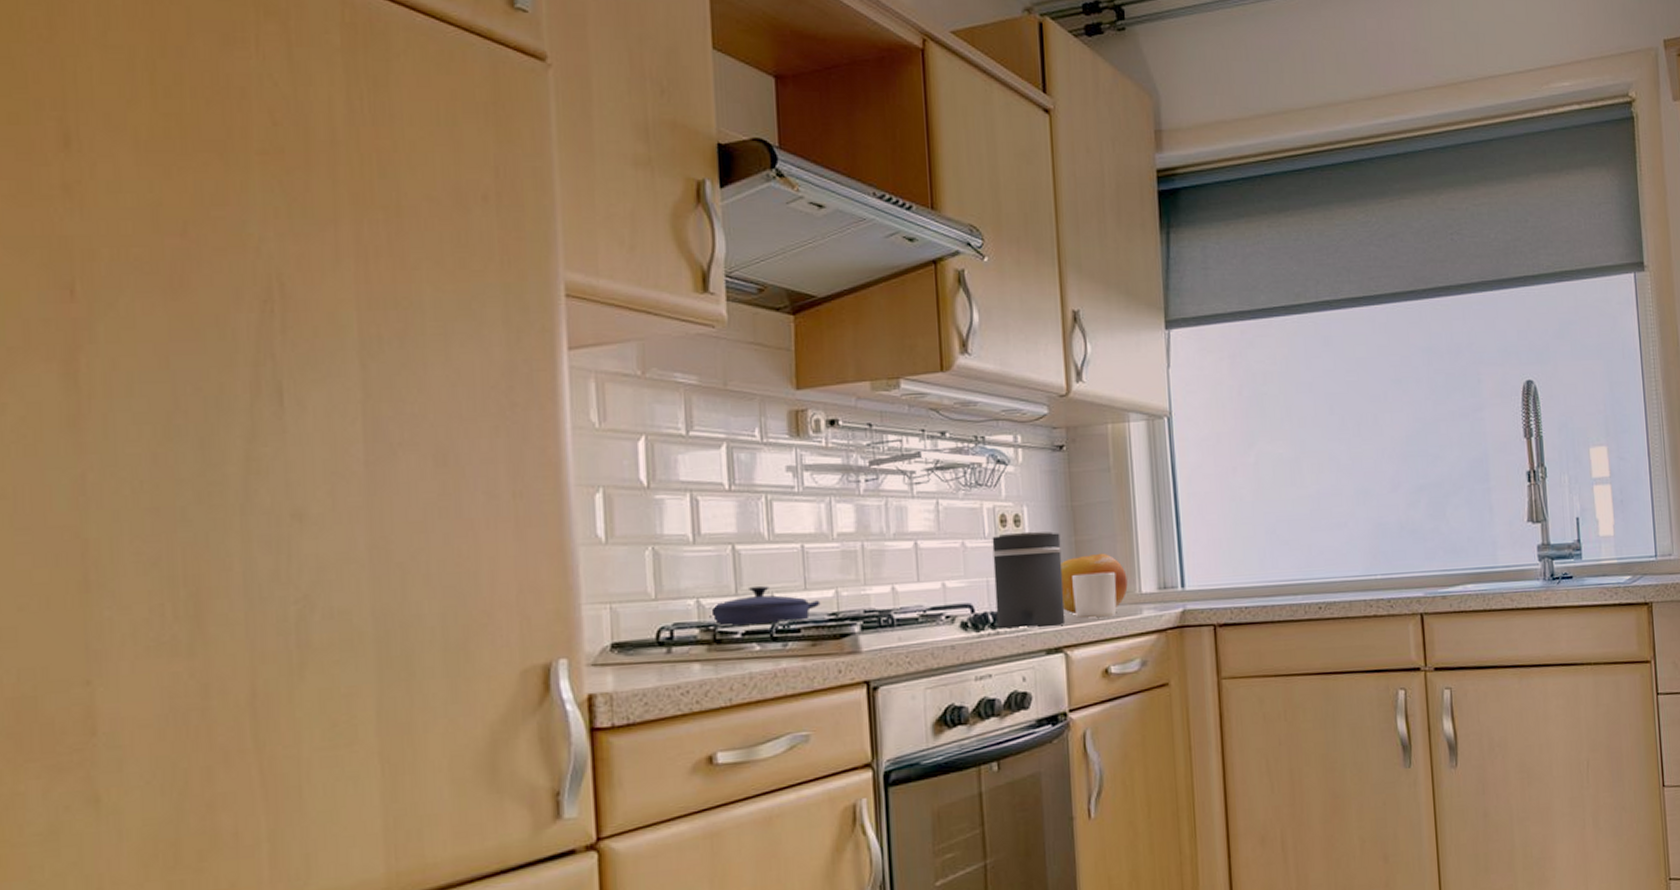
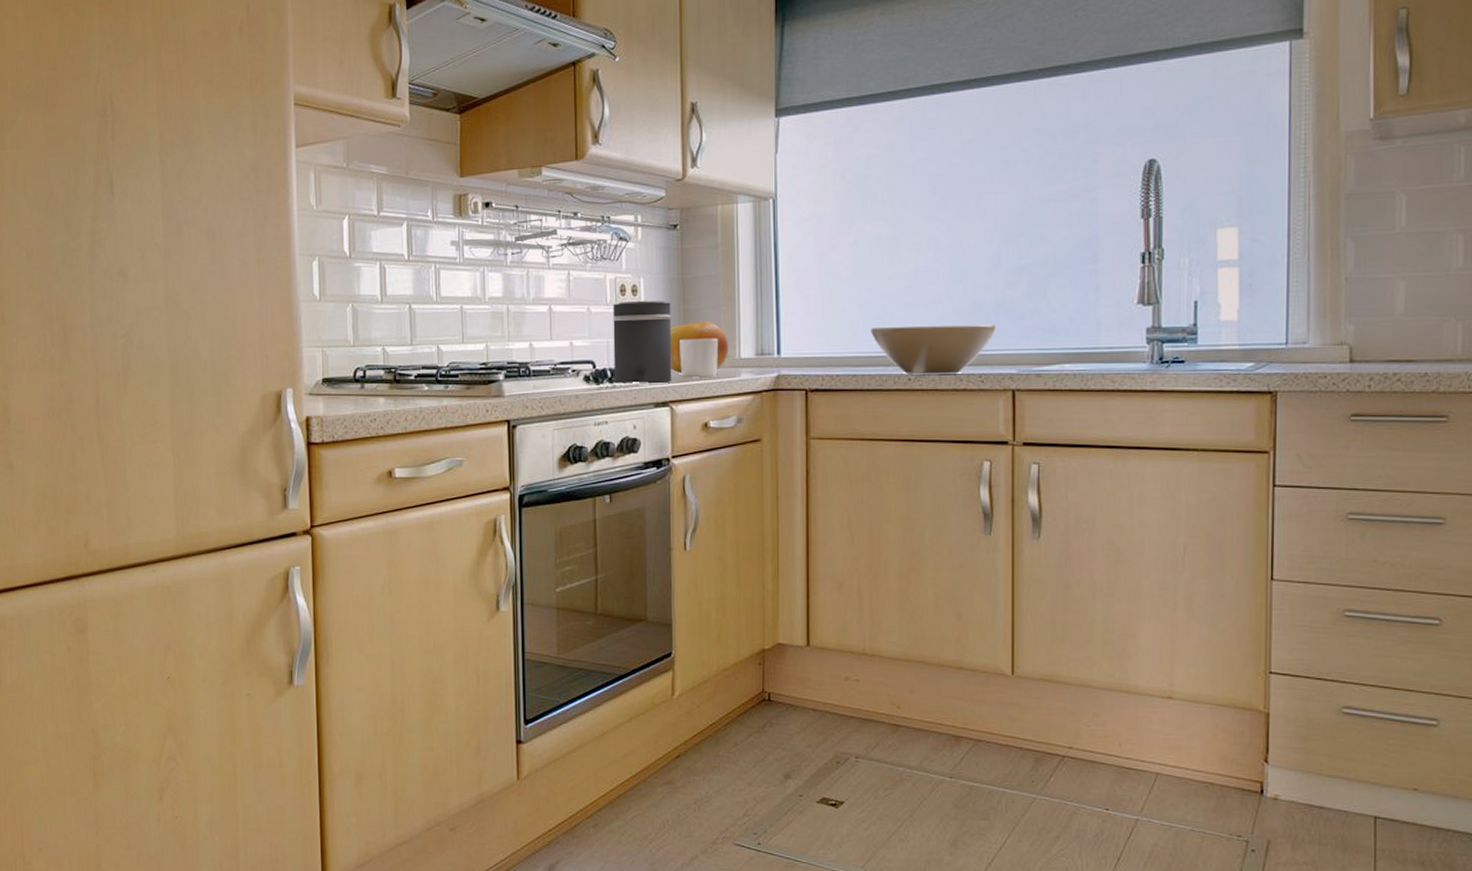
cooking pot: present [709,585,821,625] -> none [391,338,474,369]
bowl: none [1278,547,1401,603] -> present [871,325,996,375]

